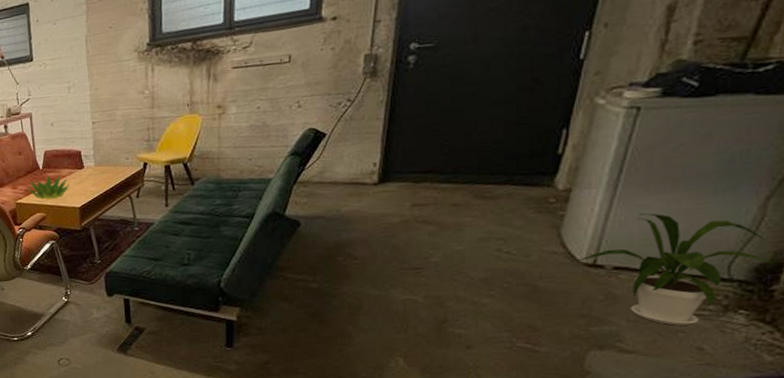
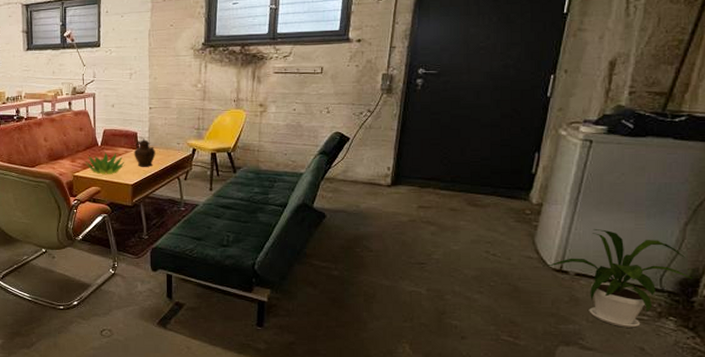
teapot: none [78,157,103,188] -> present [134,138,156,167]

